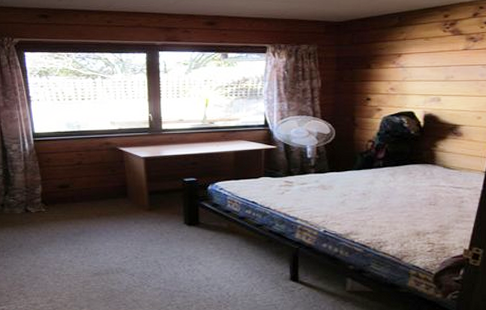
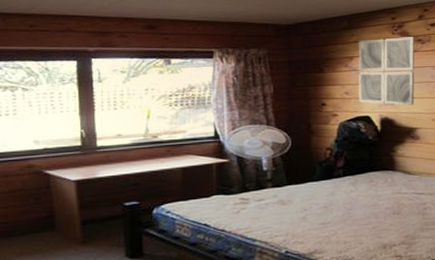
wall art: none [404,35,467,103] -> present [358,37,415,105]

